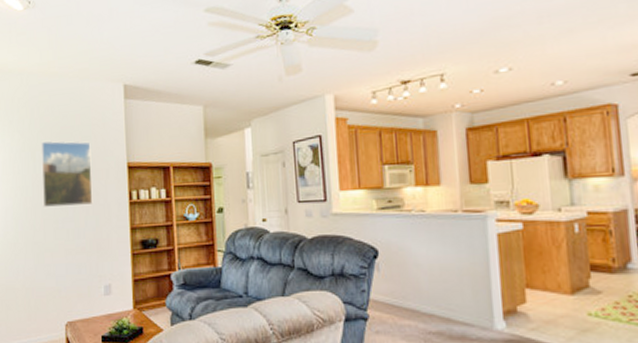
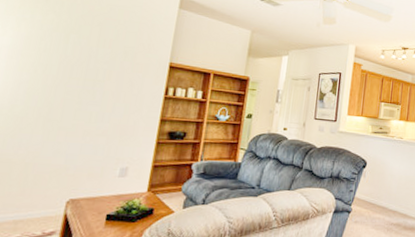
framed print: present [40,141,93,207] -> none [66,26,135,93]

